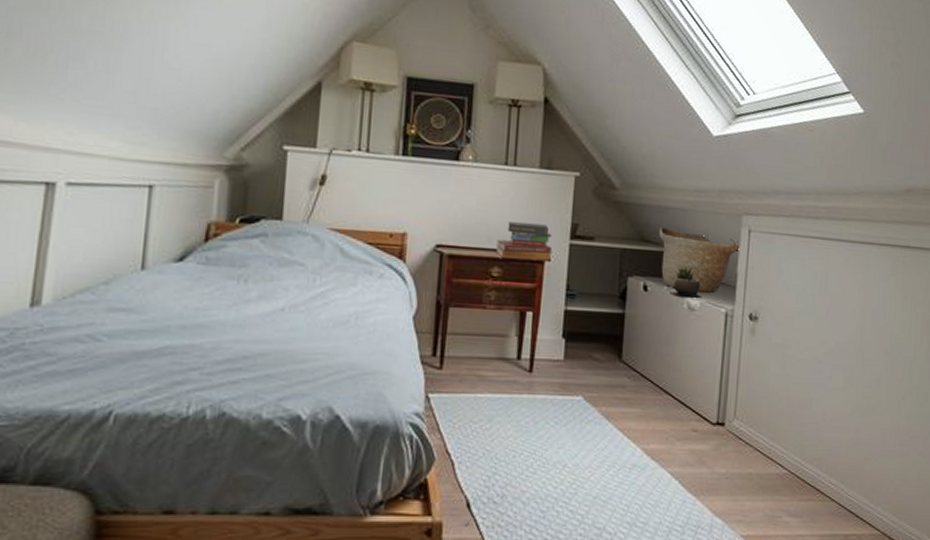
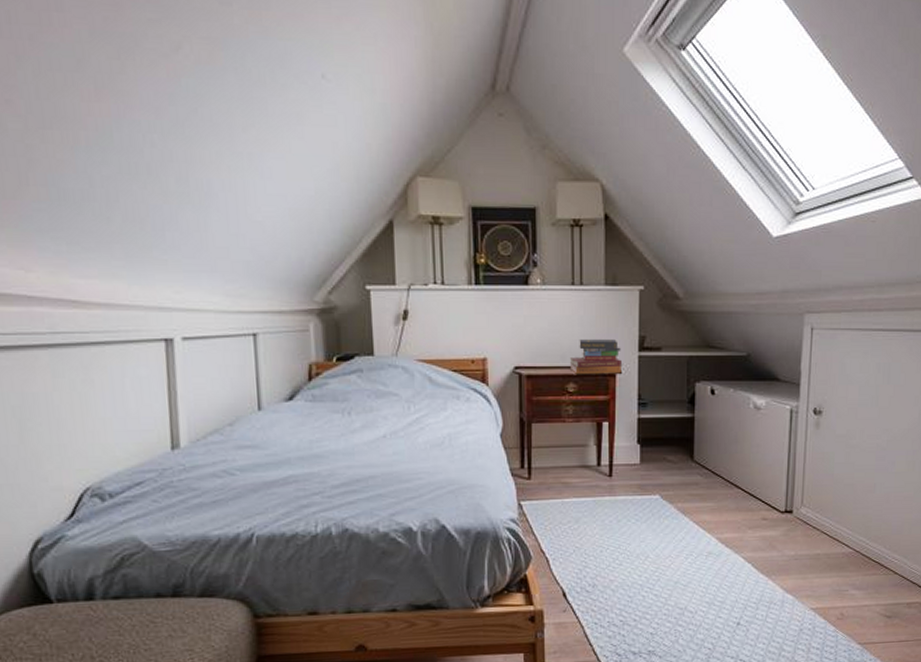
basket: present [659,226,739,293] -> none [724,331,801,391]
succulent plant: present [670,266,702,298] -> none [736,369,767,397]

